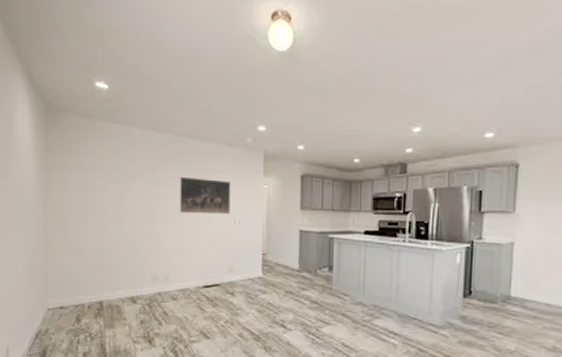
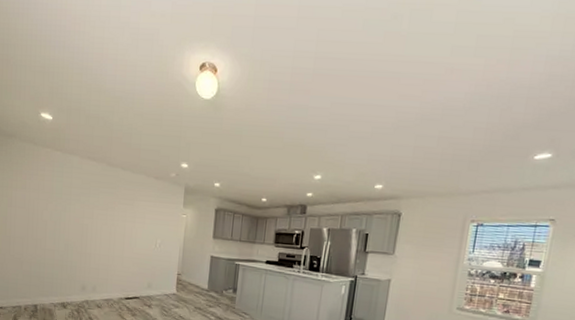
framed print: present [180,176,231,215] -> none [109,202,155,238]

